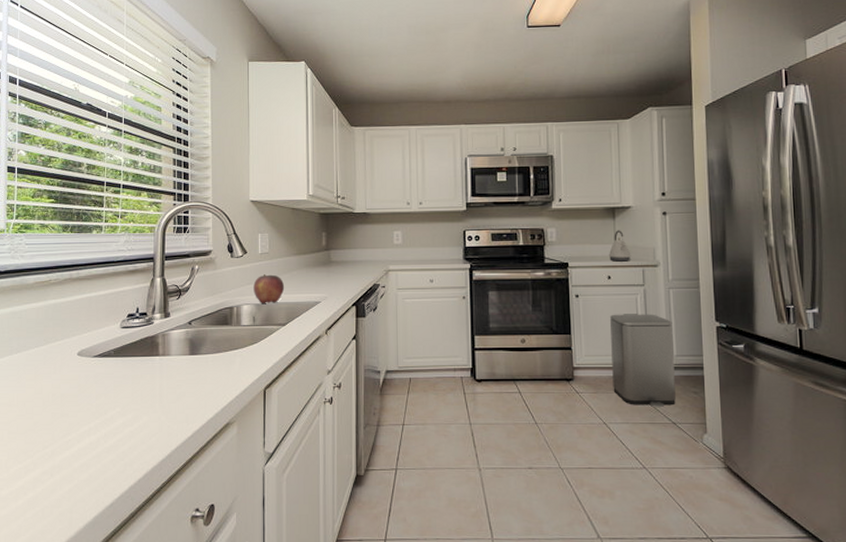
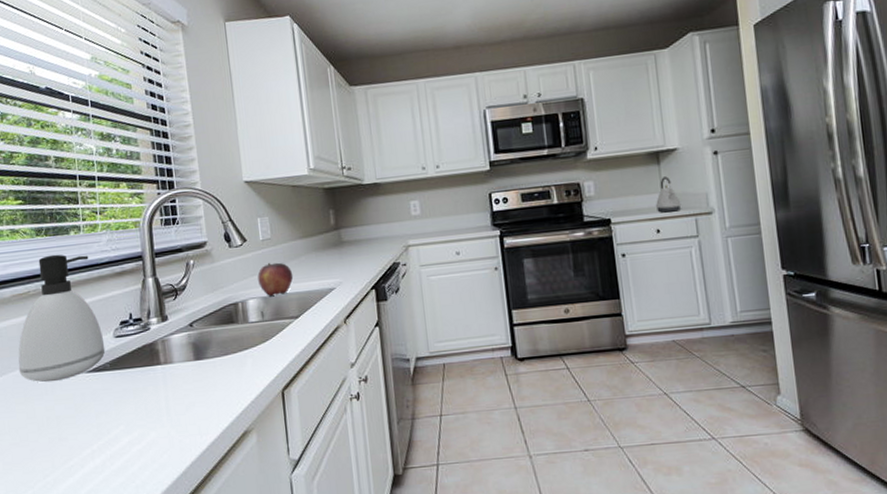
soap dispenser: none [33,249,112,363] -> present [18,254,106,383]
pedal bin: present [610,314,676,407] -> none [663,267,743,371]

